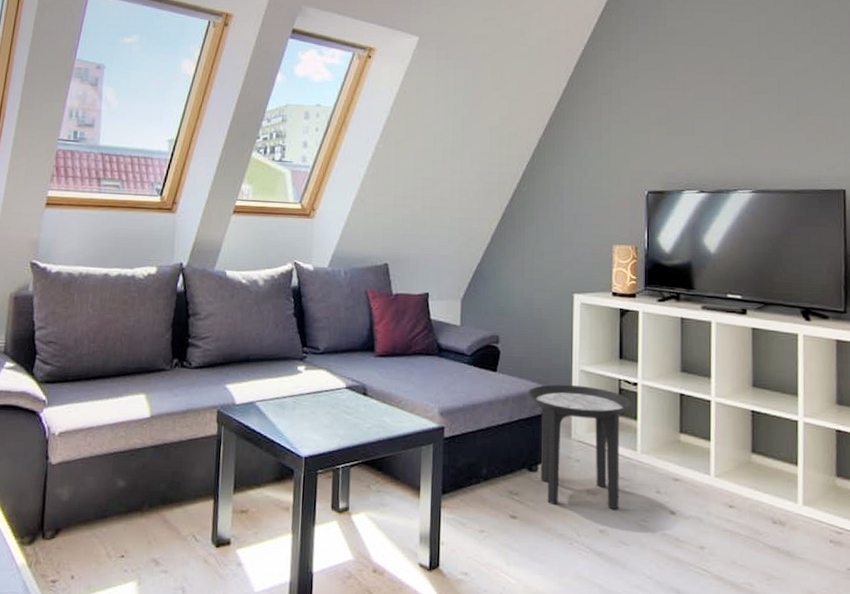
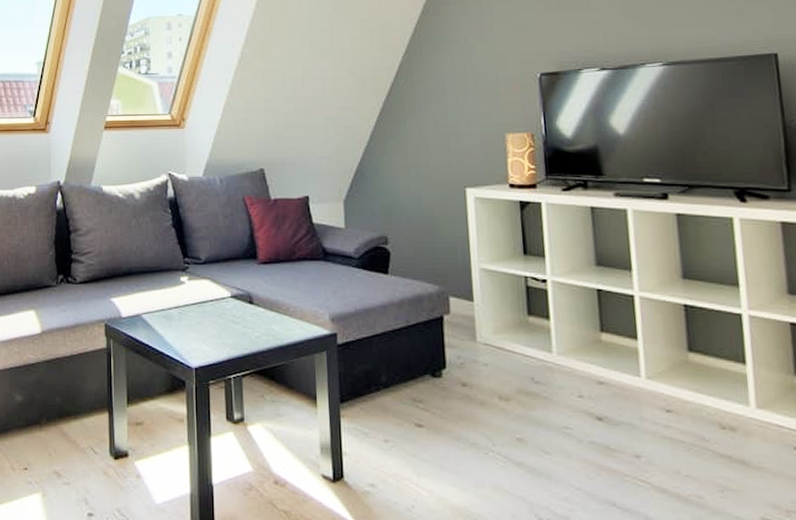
side table: present [528,384,632,510] -> none [424,284,542,417]

